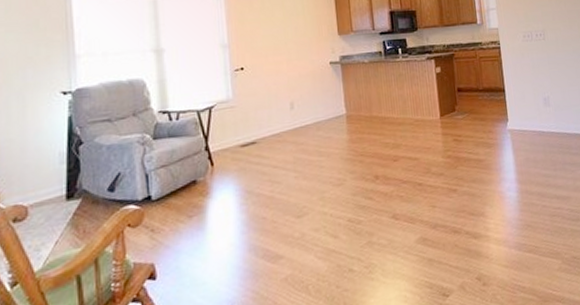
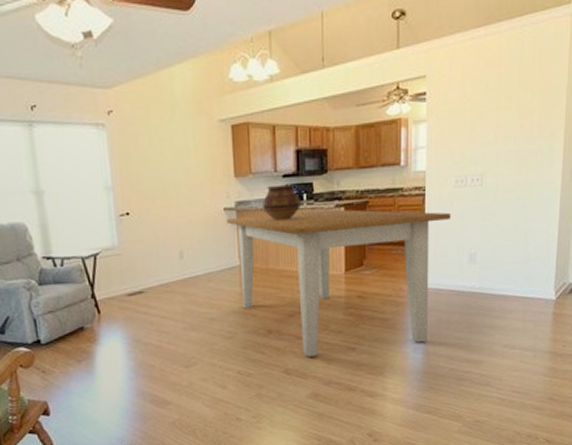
table: none [332,61,524,201] -> present [226,209,451,357]
ceramic pot: none [364,40,397,73] -> present [263,184,300,221]

